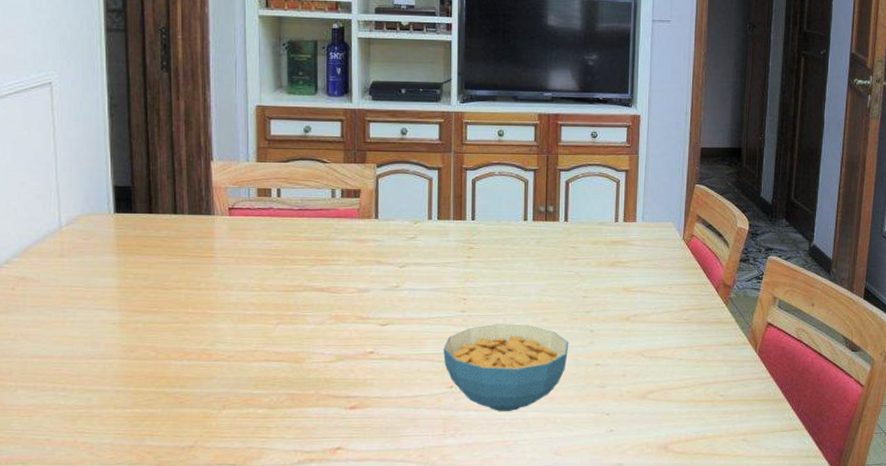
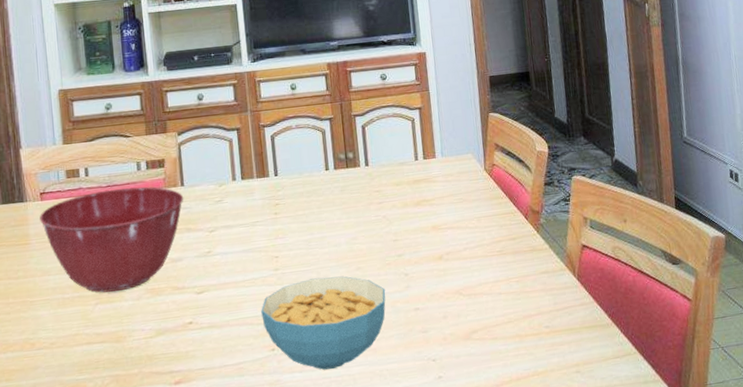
mixing bowl: none [227,213,377,313] -> present [40,187,184,293]

